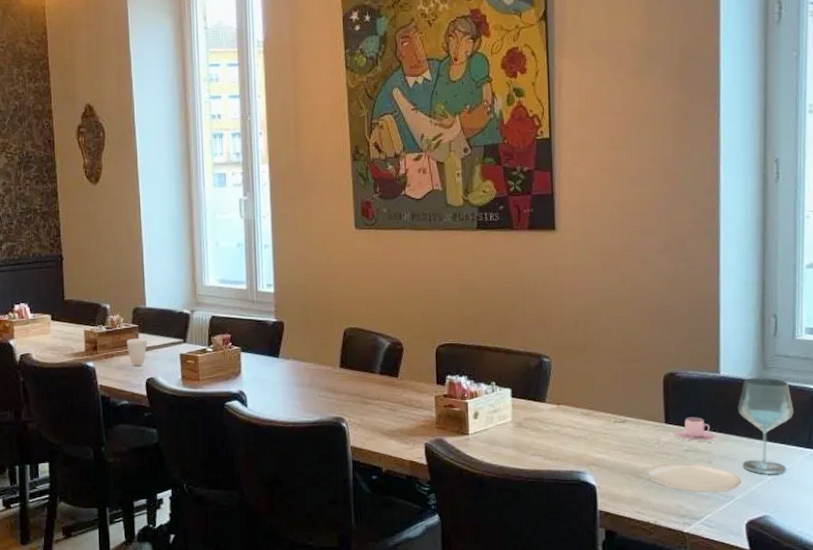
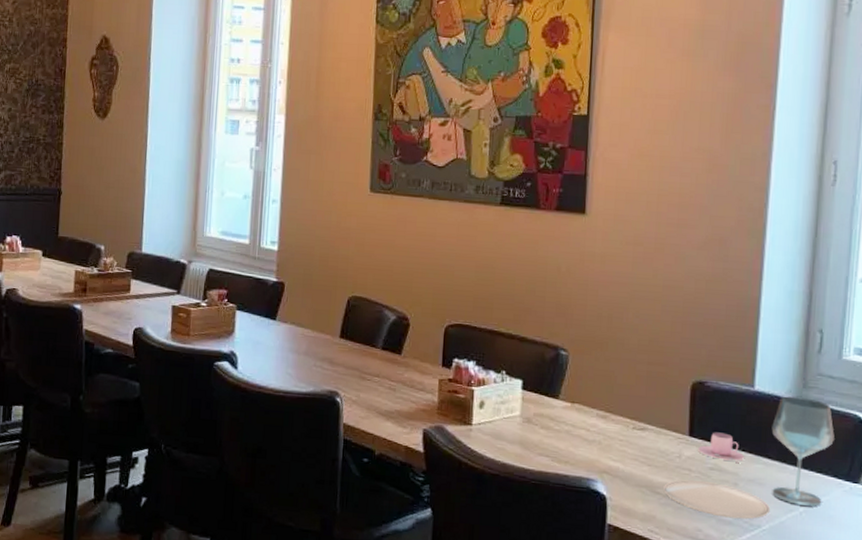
cup: present [126,338,147,366] -> none [117,284,139,314]

